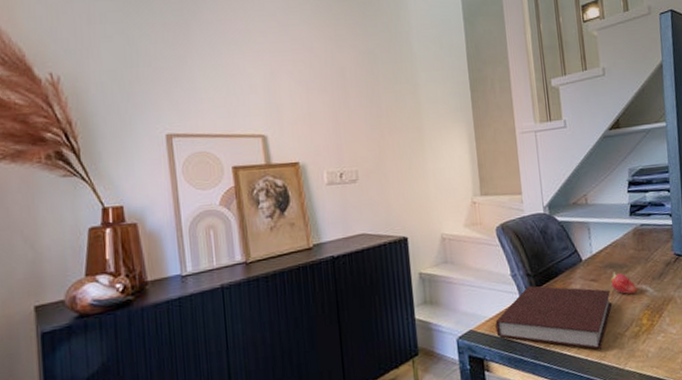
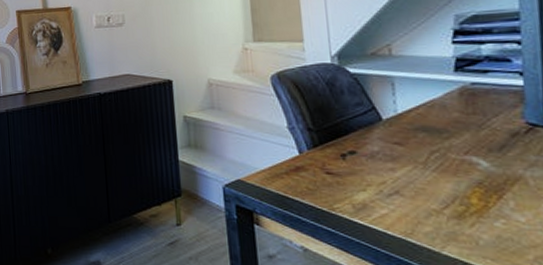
notebook: present [495,286,612,349] -> none [267,142,425,223]
fruit: present [610,272,638,294] -> none [422,136,465,165]

